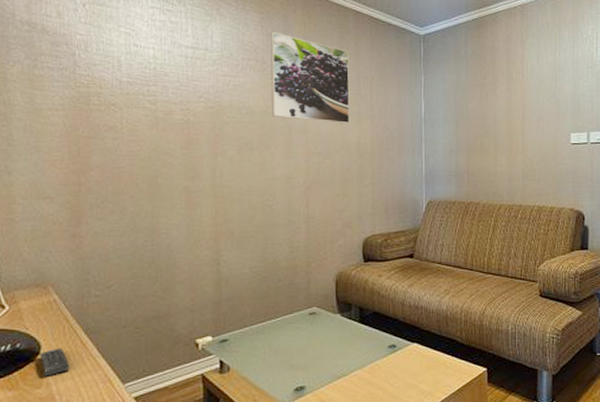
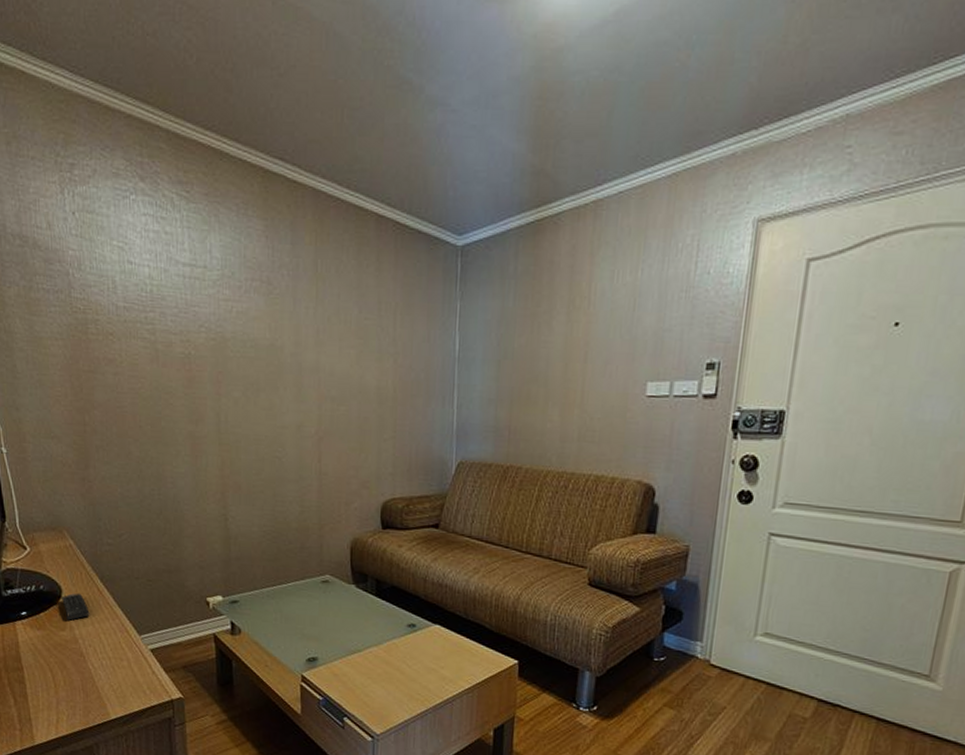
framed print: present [269,31,350,124] -> none [275,243,369,363]

